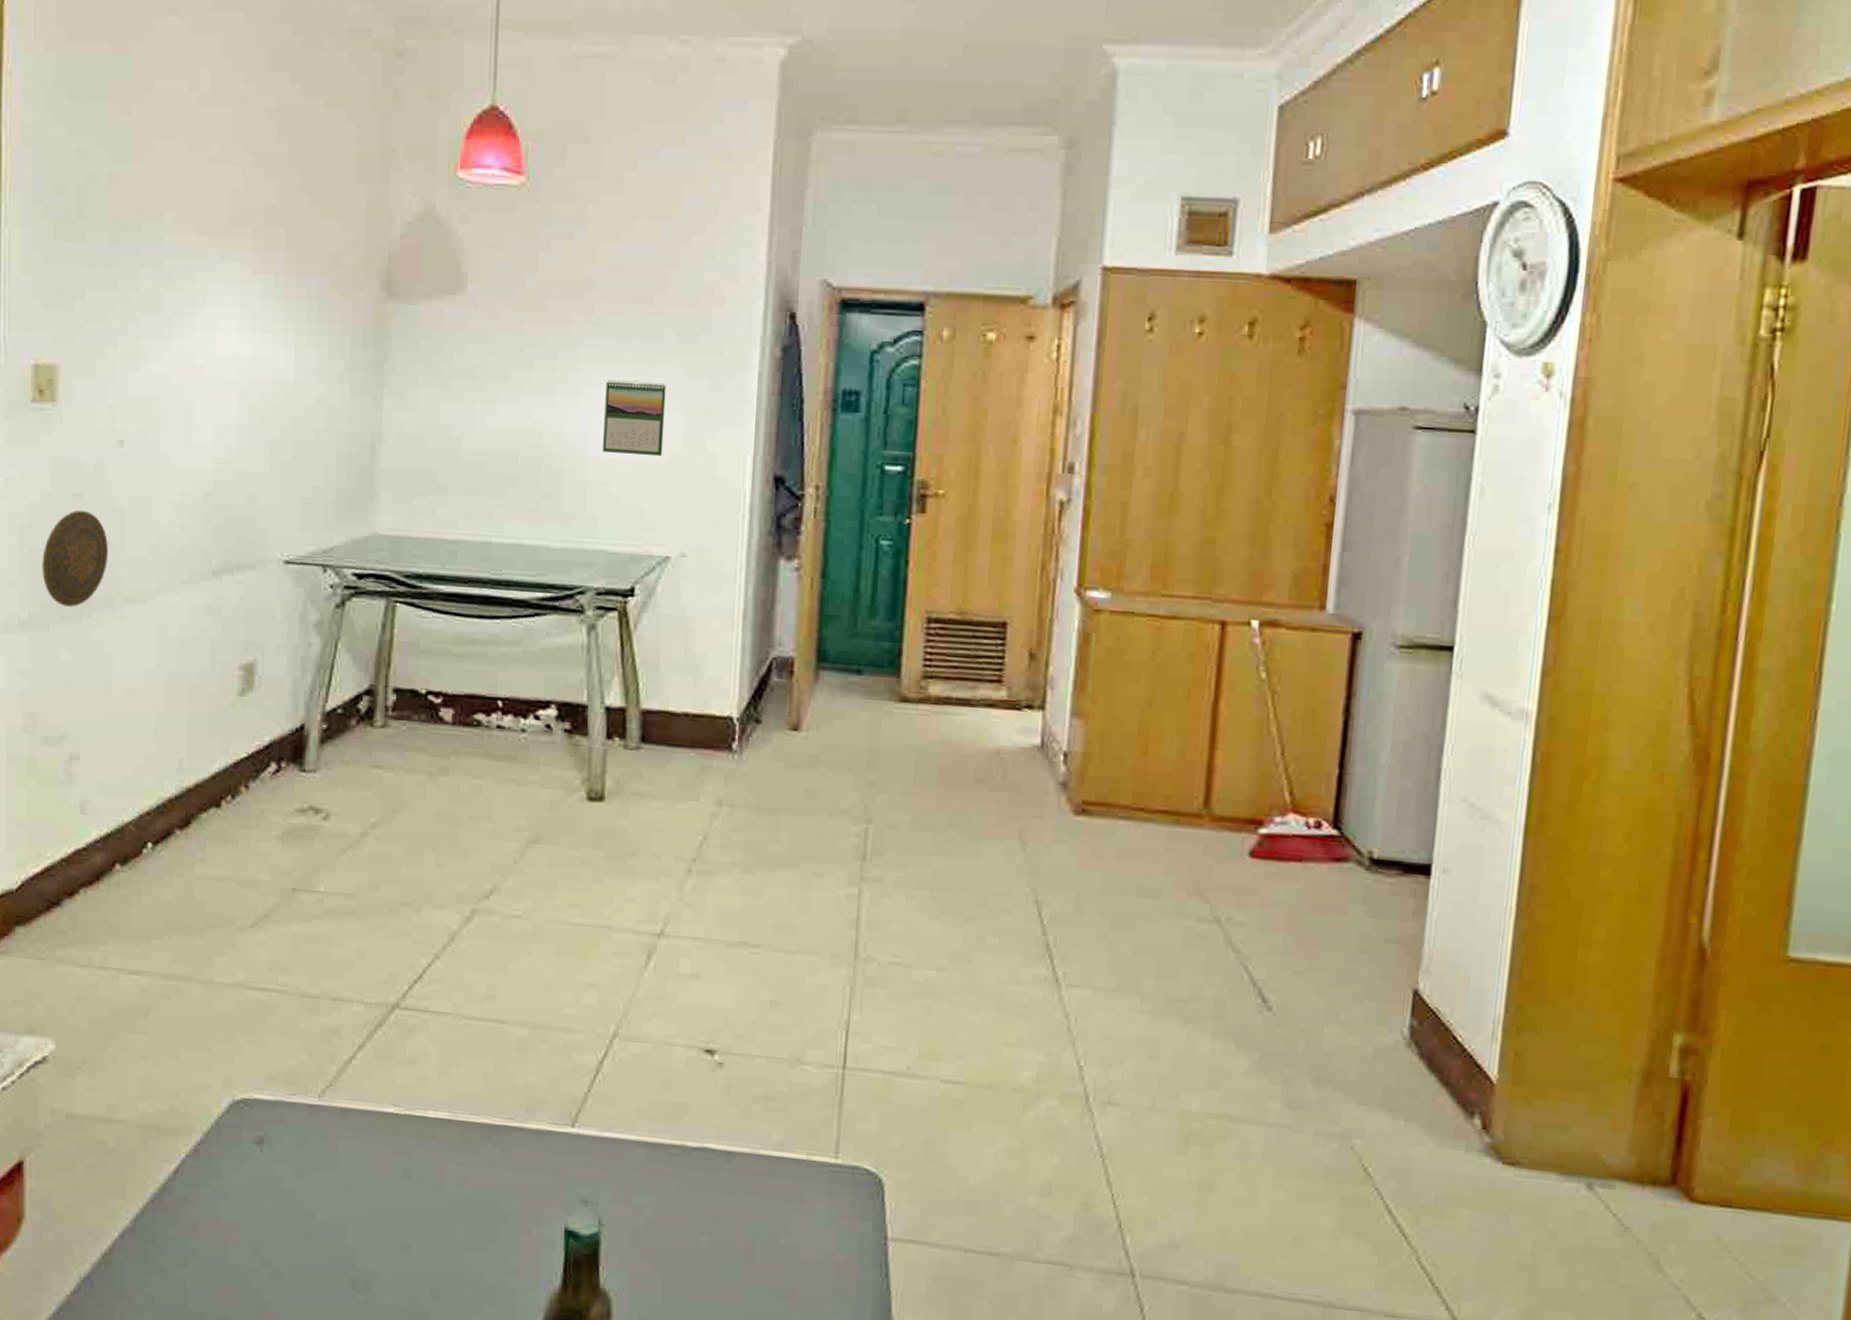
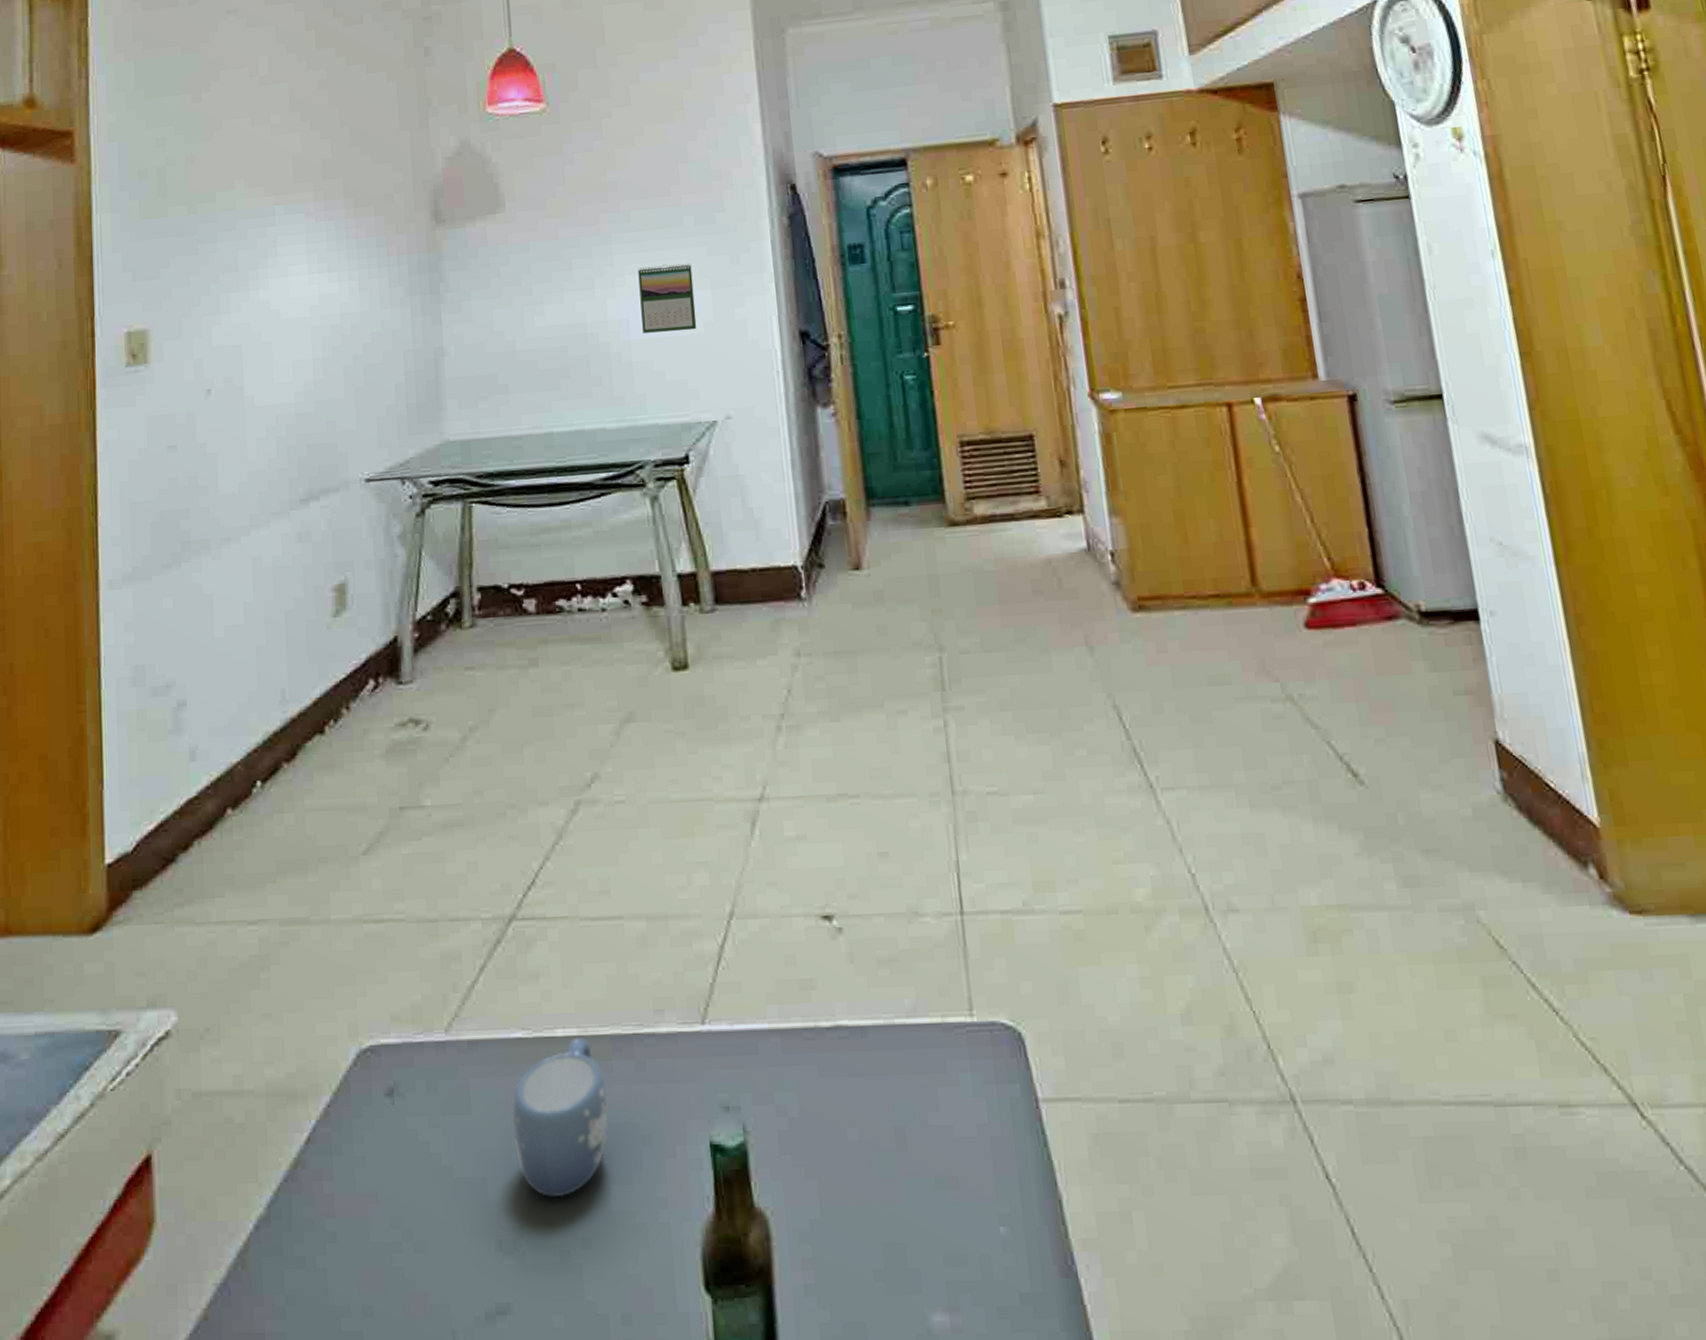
decorative plate: present [42,510,108,607] -> none [142,459,203,555]
mug: none [376,1120,472,1254] -> present [511,1037,608,1198]

